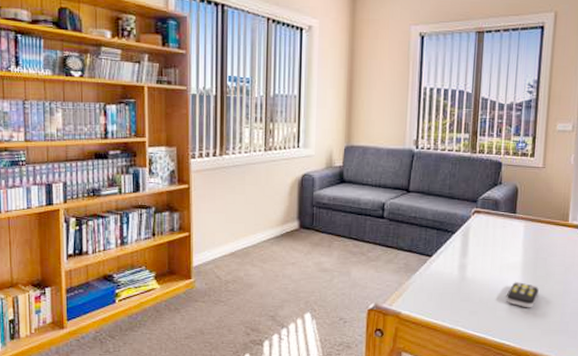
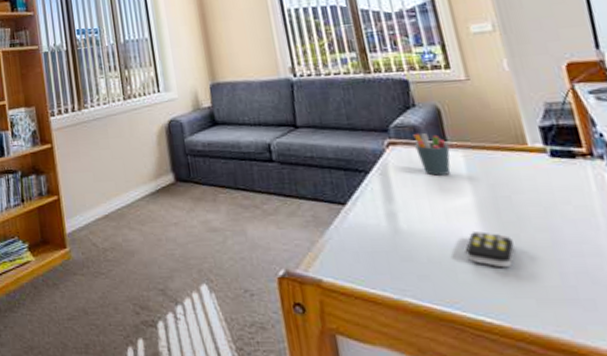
pen holder: none [493,205,517,239] -> present [413,133,451,176]

